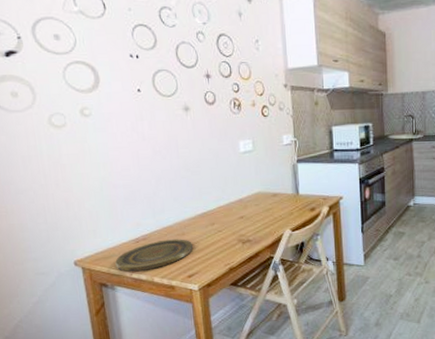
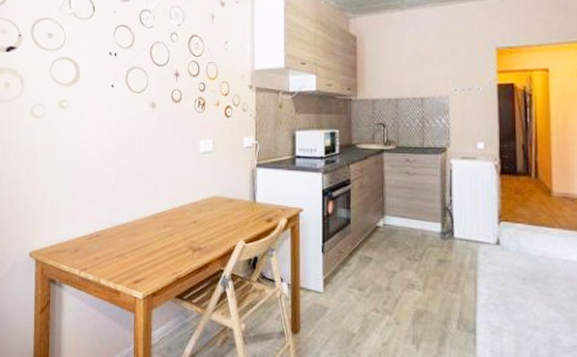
plate: present [115,239,194,272] -> none [66,238,143,271]

